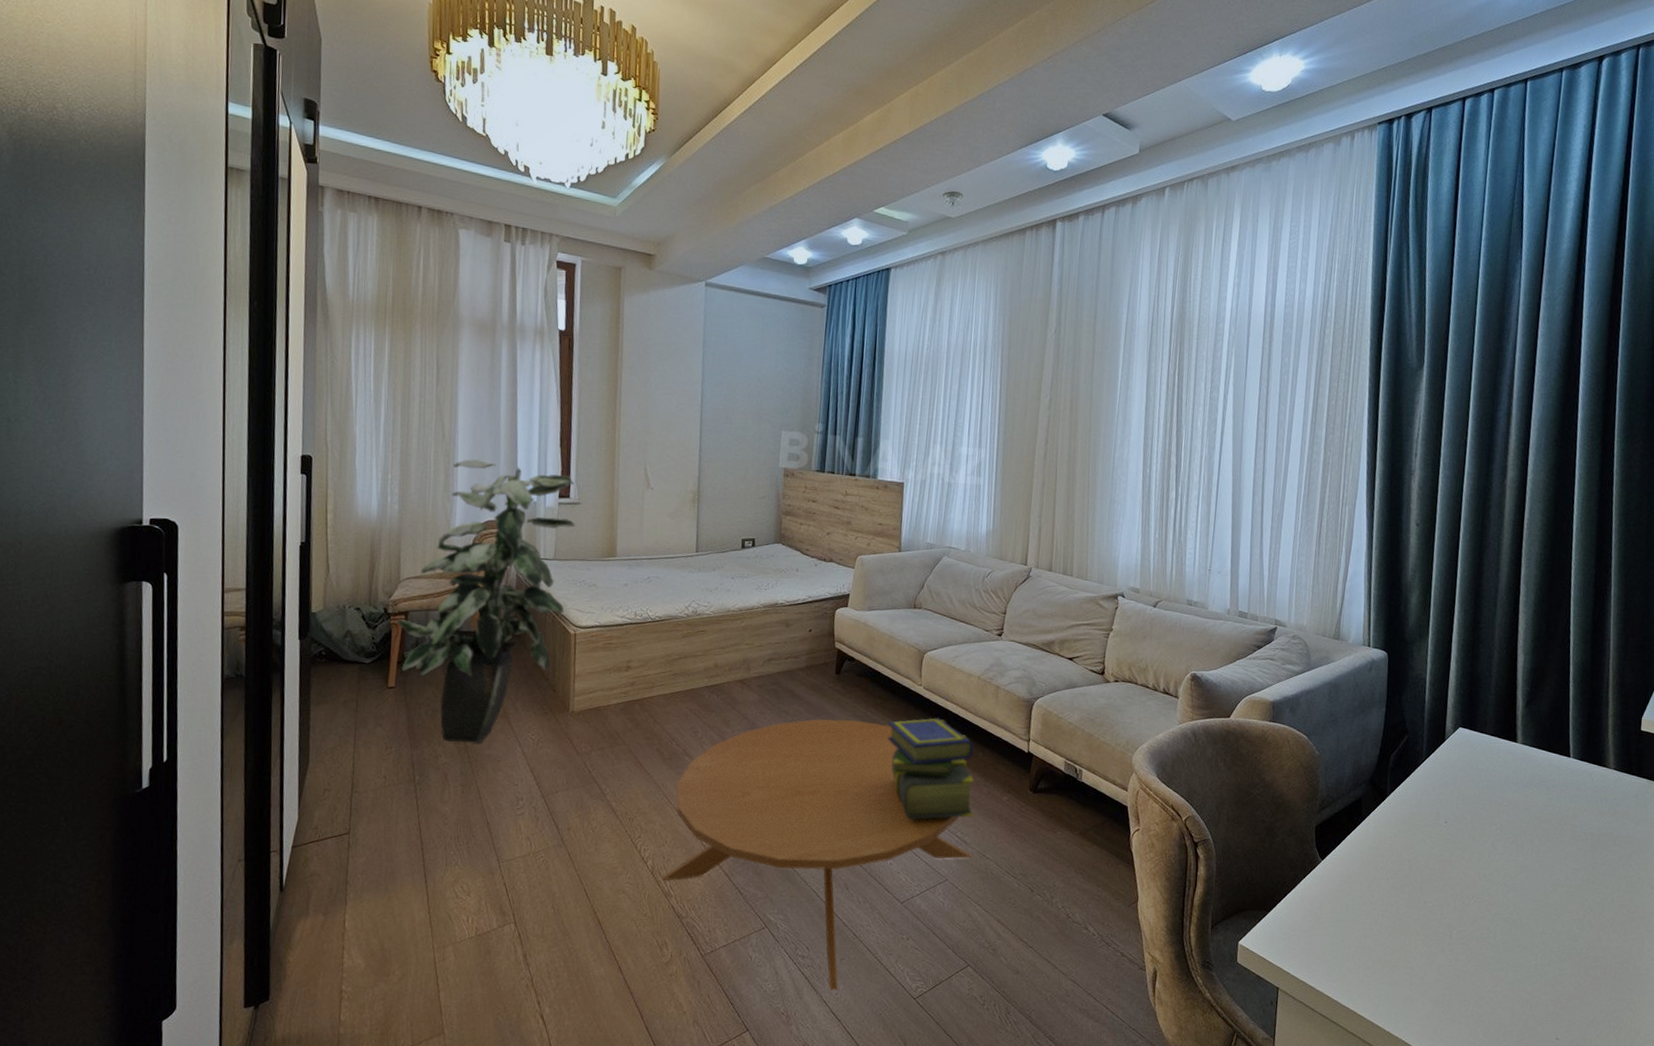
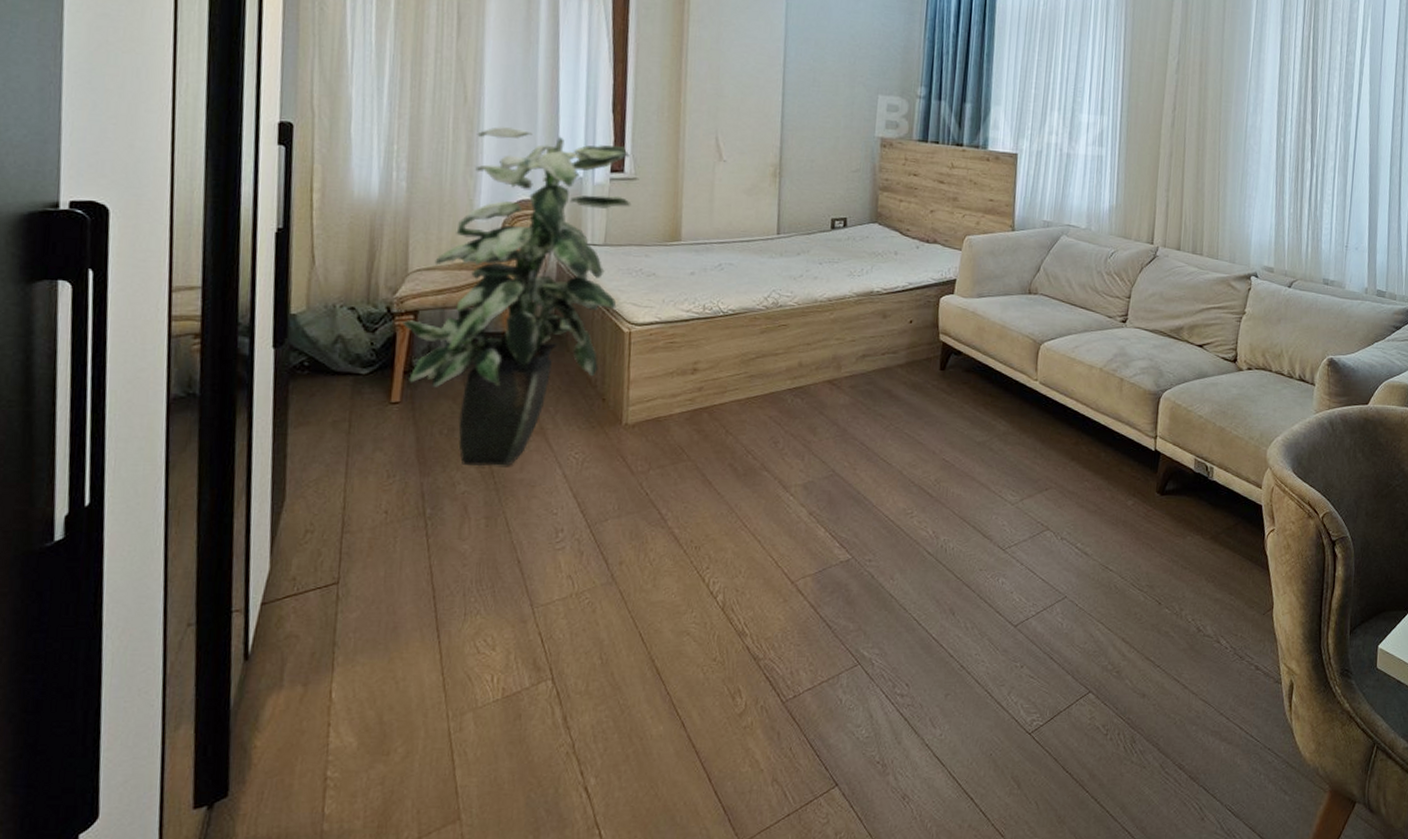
coffee table: present [661,718,972,991] -> none [734,421,1093,732]
stack of books: present [887,717,974,820] -> none [999,416,1096,532]

